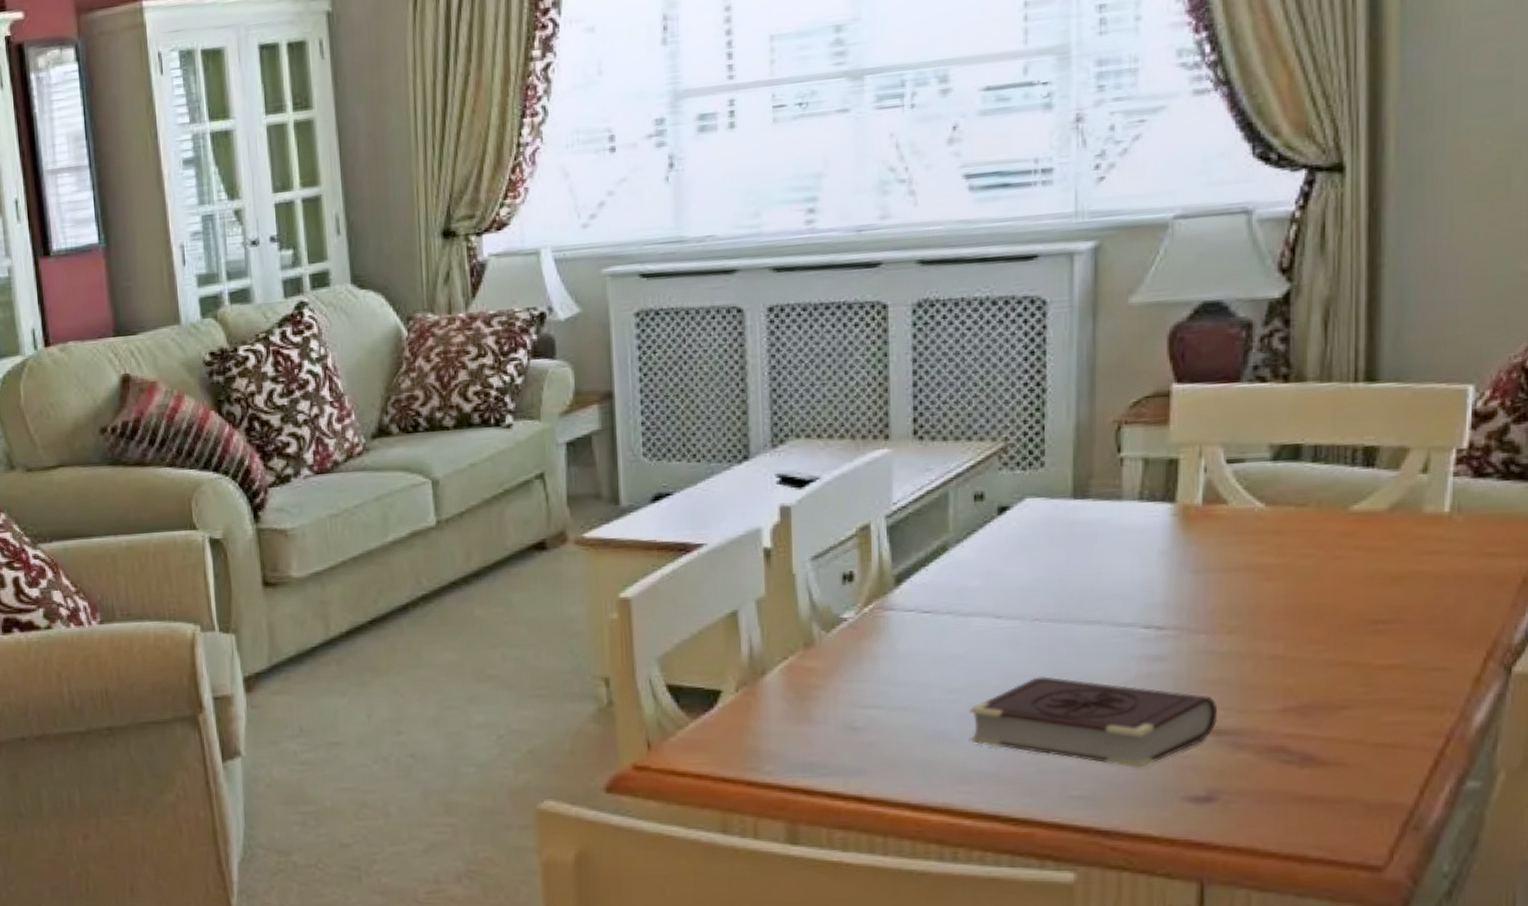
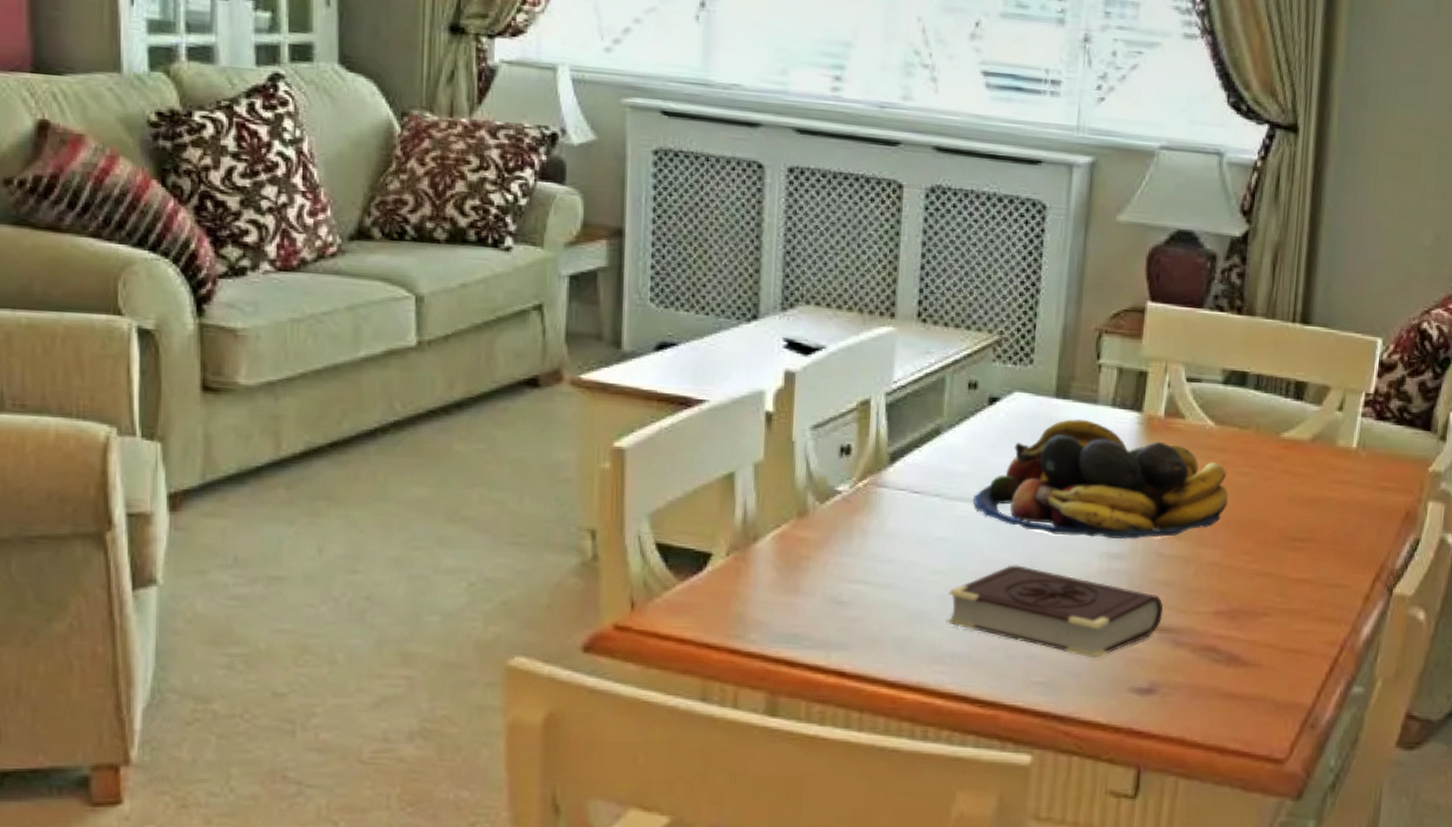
fruit bowl: none [988,518,1288,641] -> present [972,419,1229,540]

